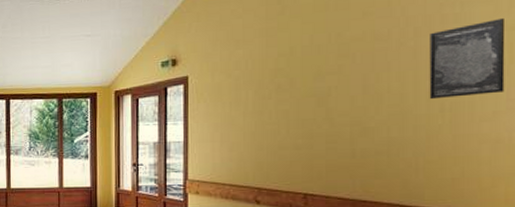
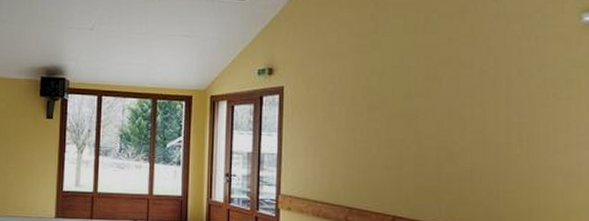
wall art: present [429,17,505,100] -> none [508,55,575,129]

